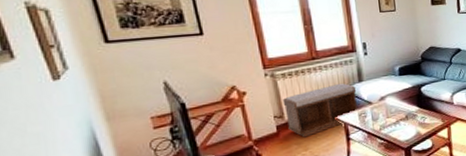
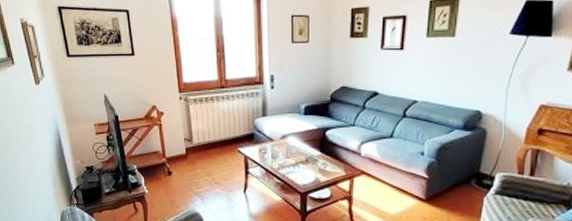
bench: present [282,83,357,138] -> none [192,115,258,163]

